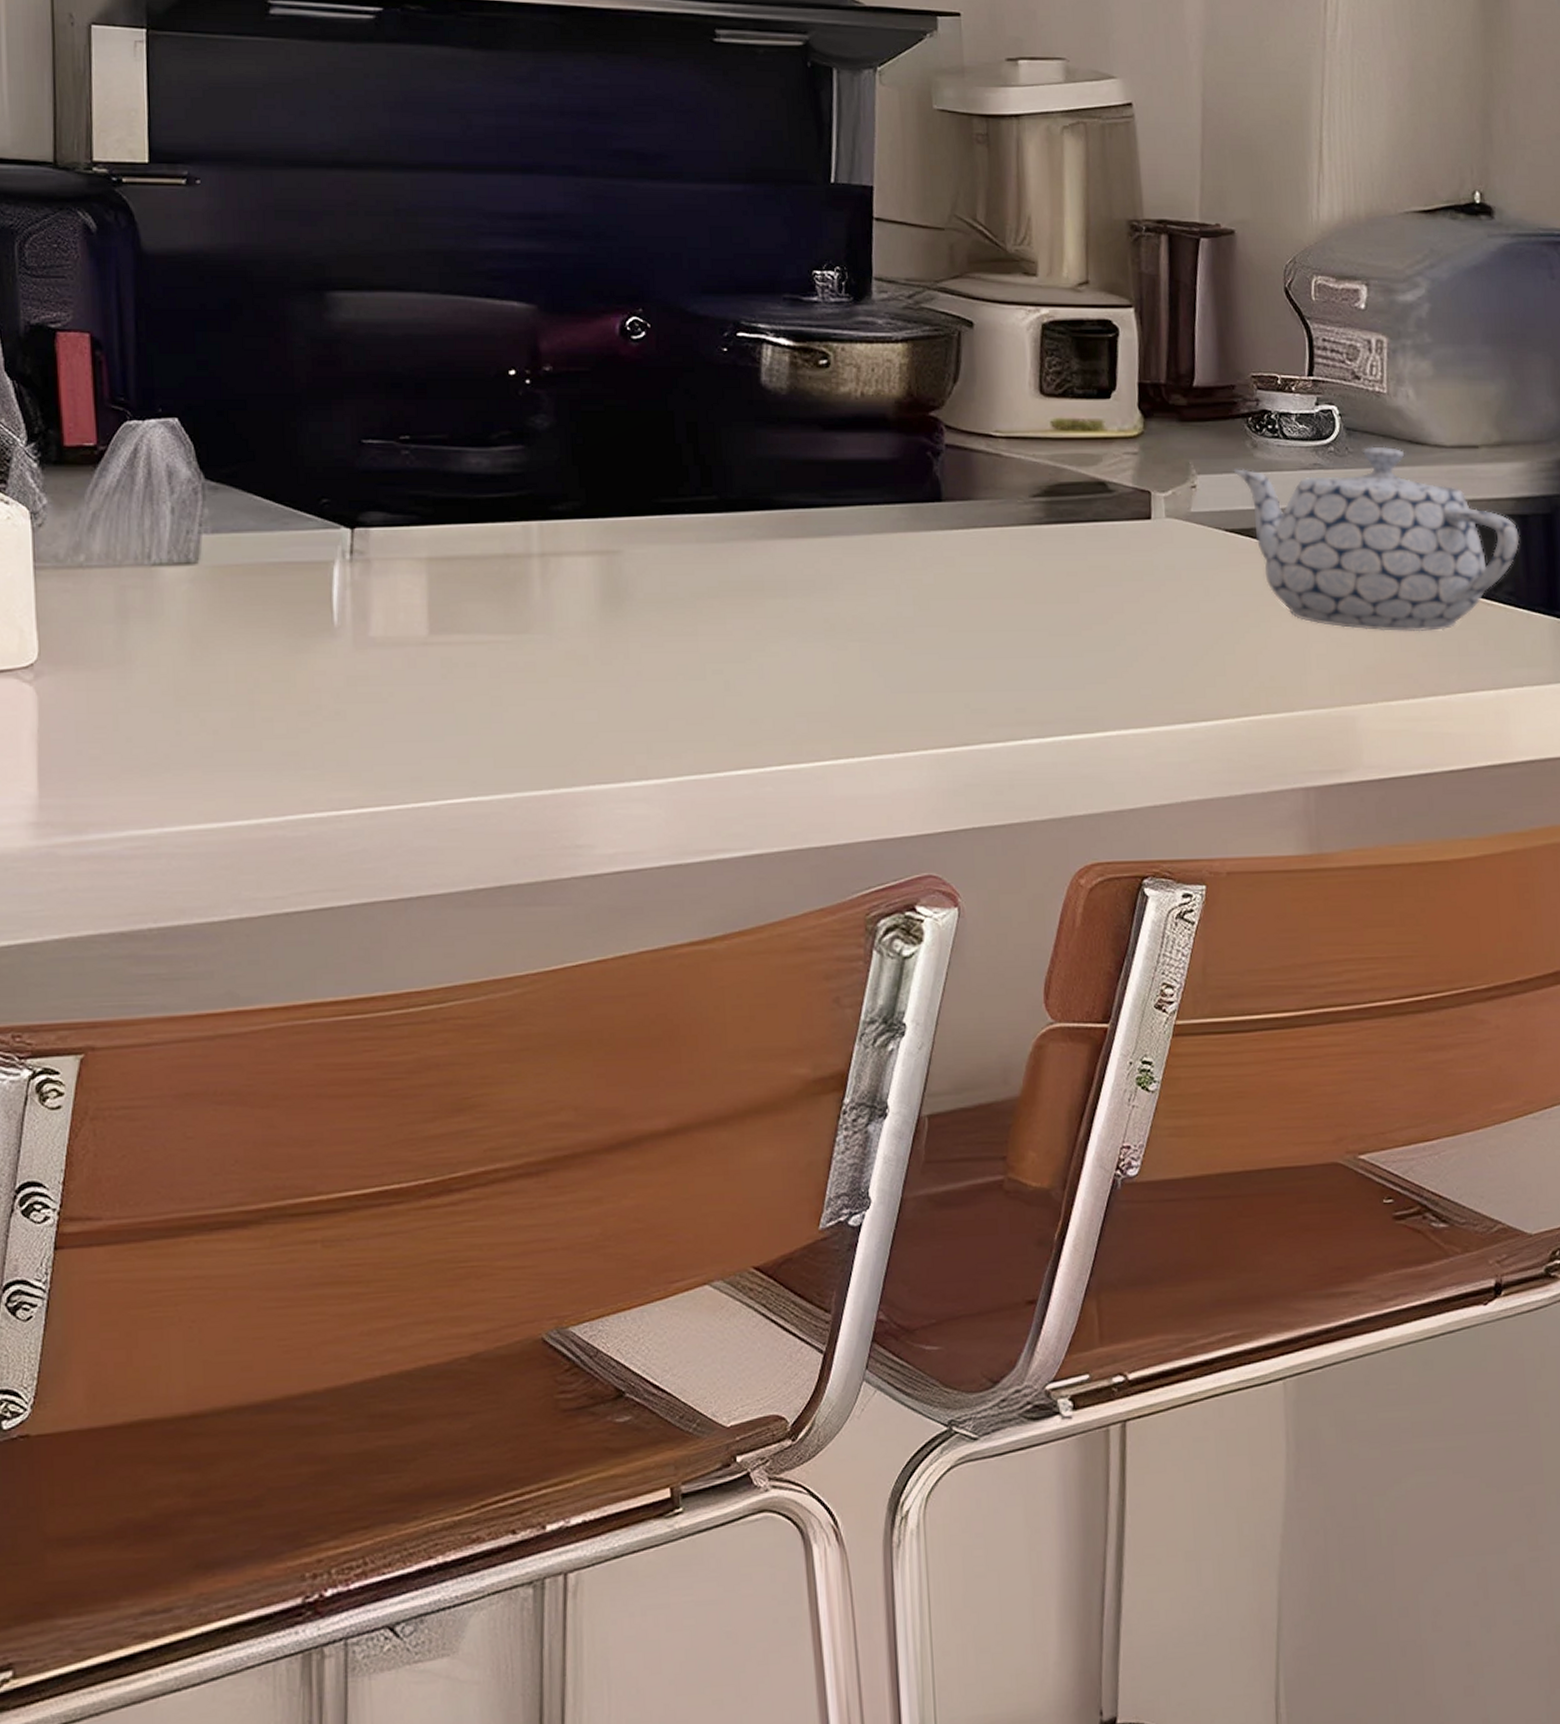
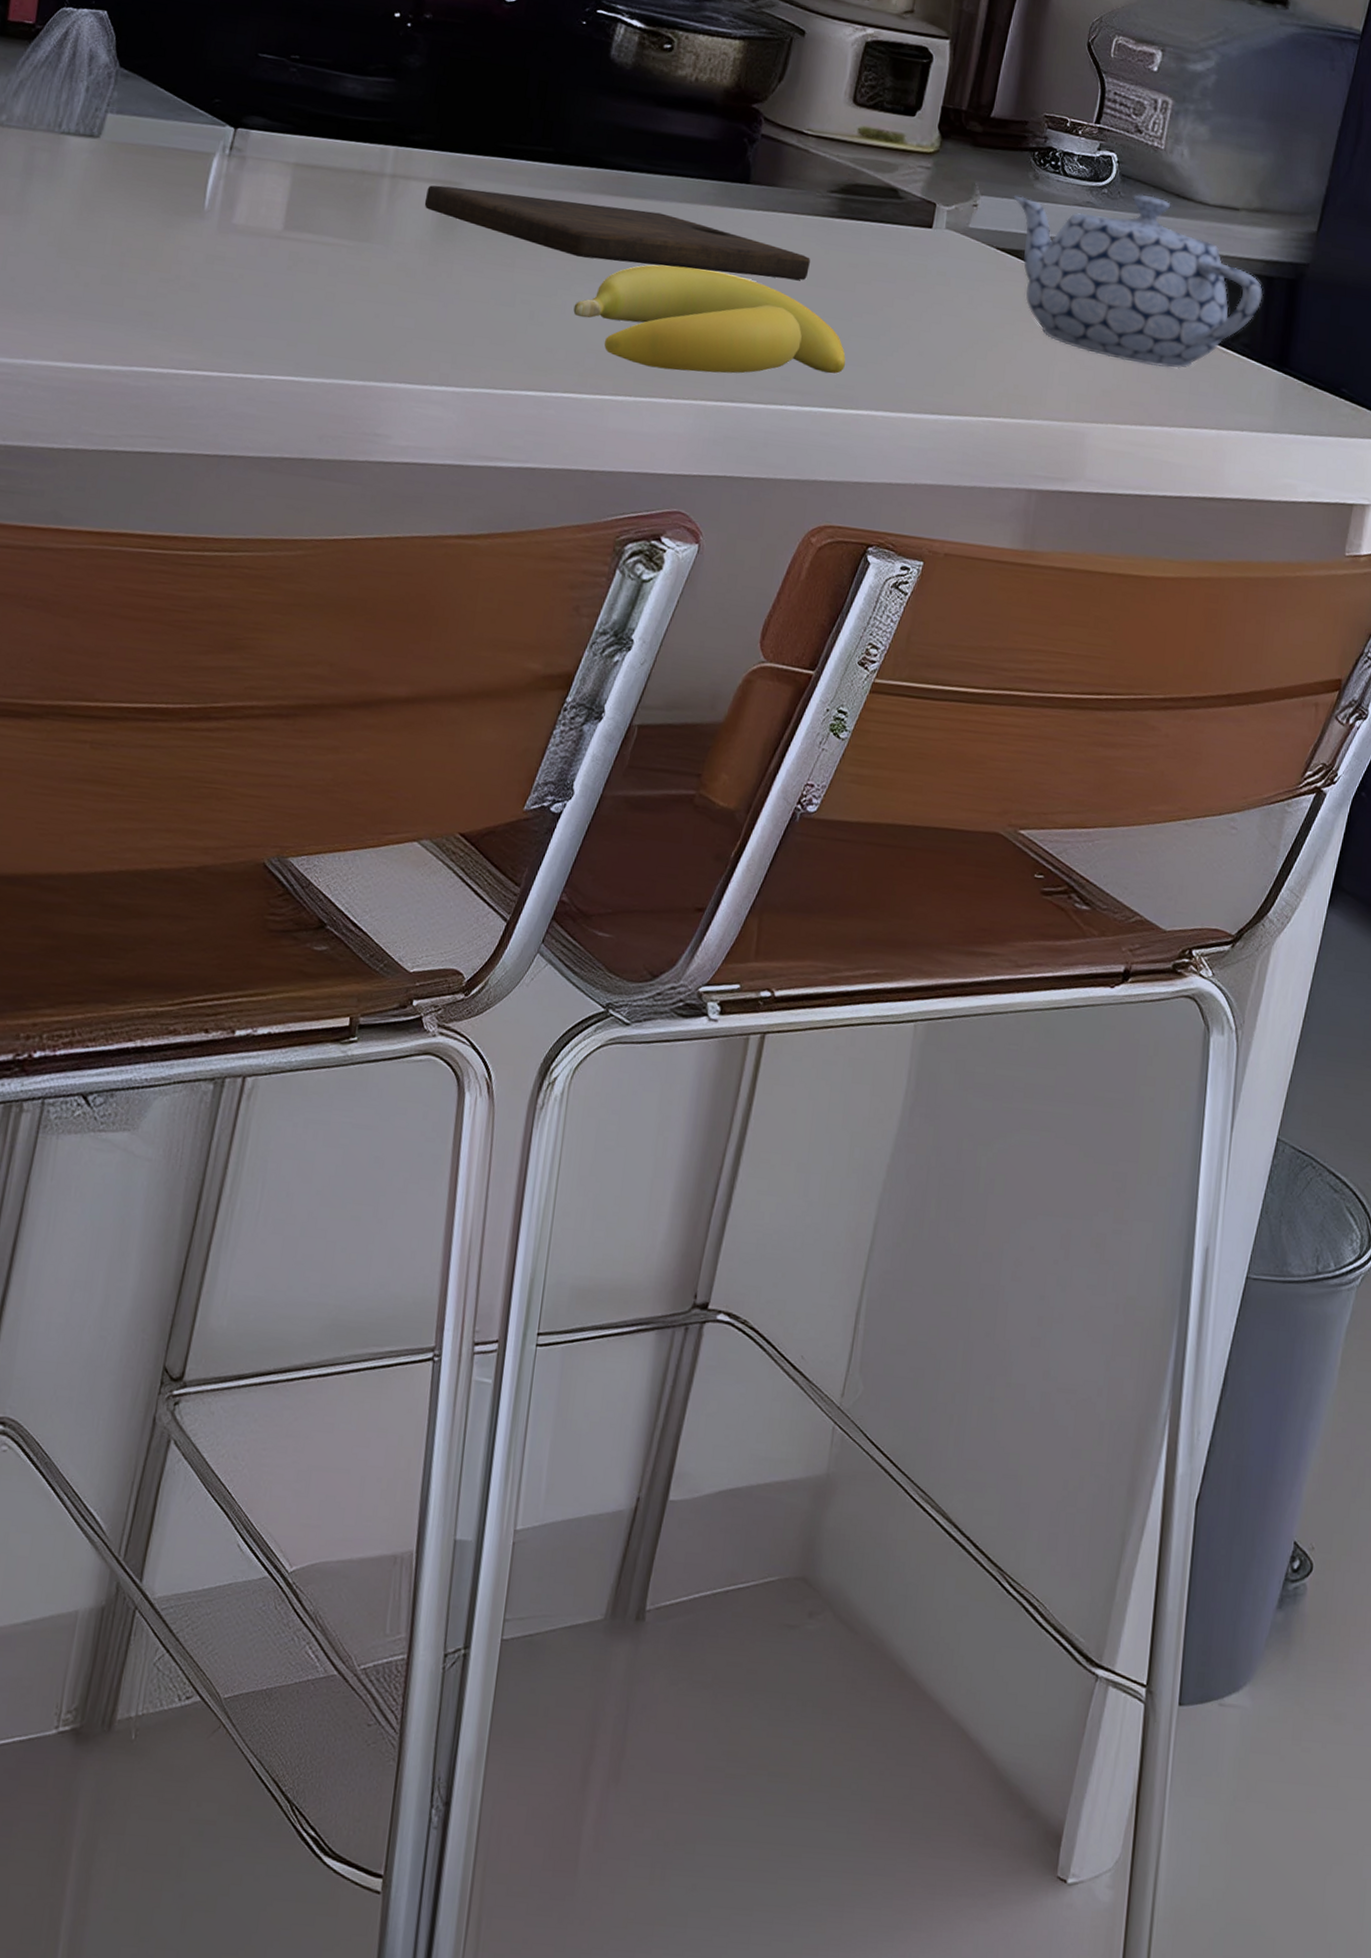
cutting board: none [583,549,1025,612] -> present [424,185,810,280]
banana: none [772,604,1083,722] -> present [573,265,846,374]

